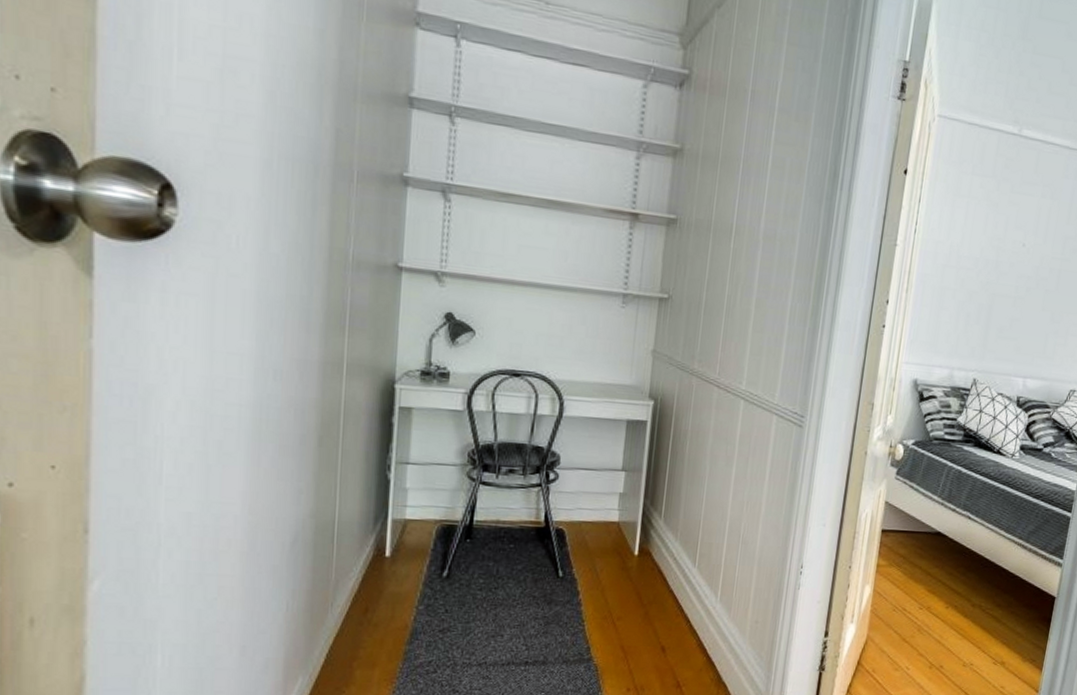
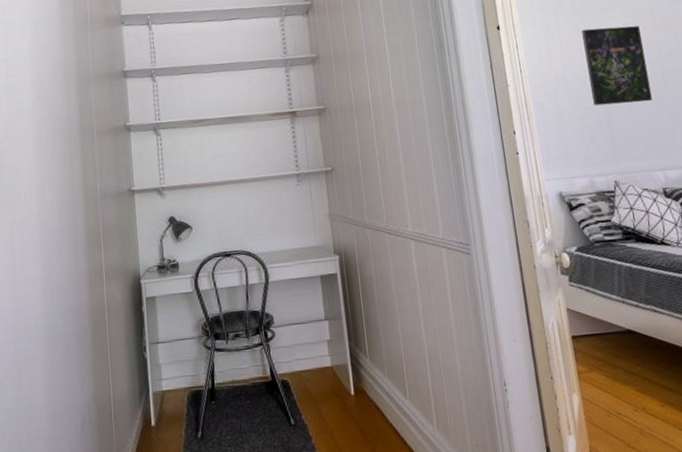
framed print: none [979,200,1054,301] -> present [581,26,652,106]

